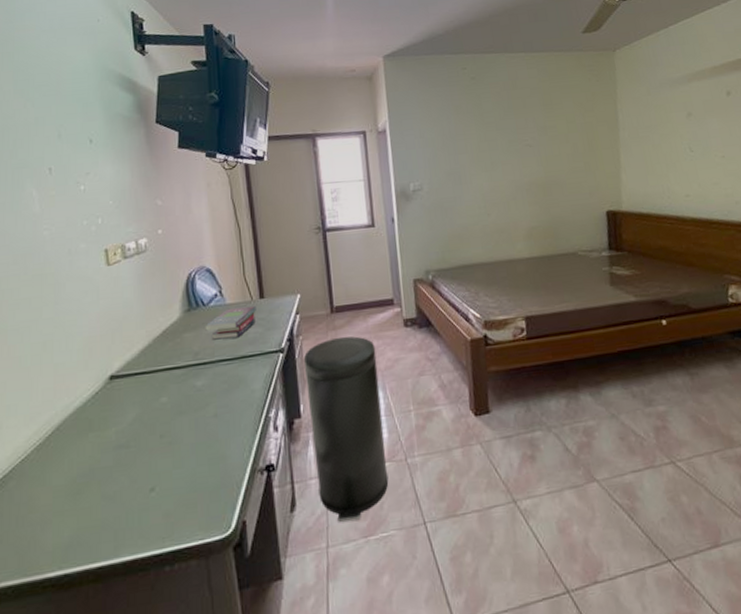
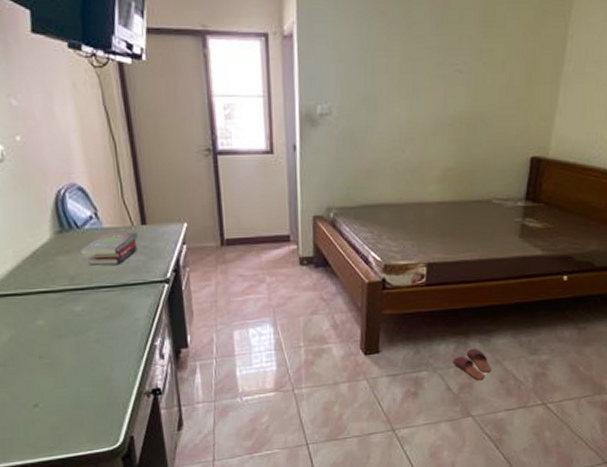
pedal bin: present [303,336,389,522] -> none [190,270,275,441]
slippers: none [567,402,608,439] -> present [454,348,491,381]

